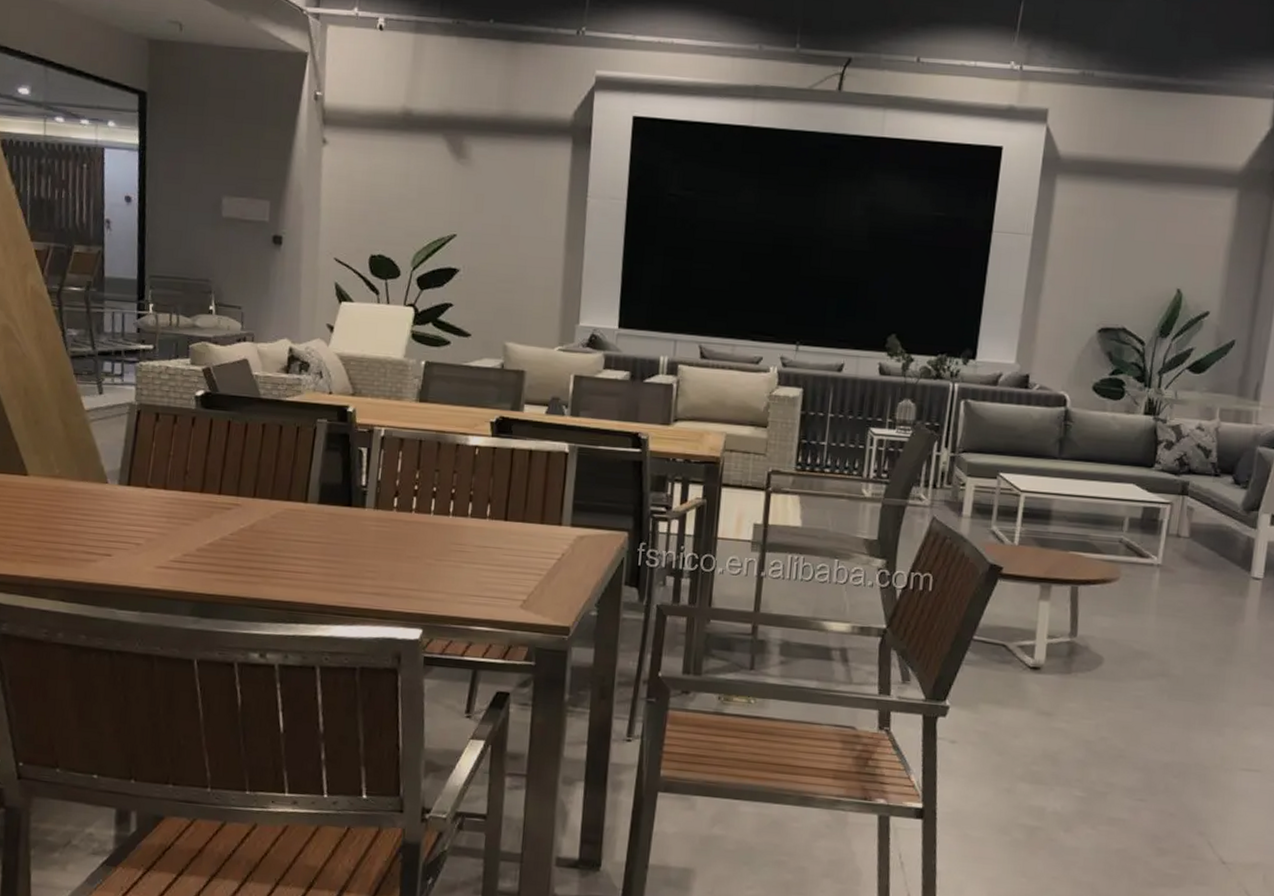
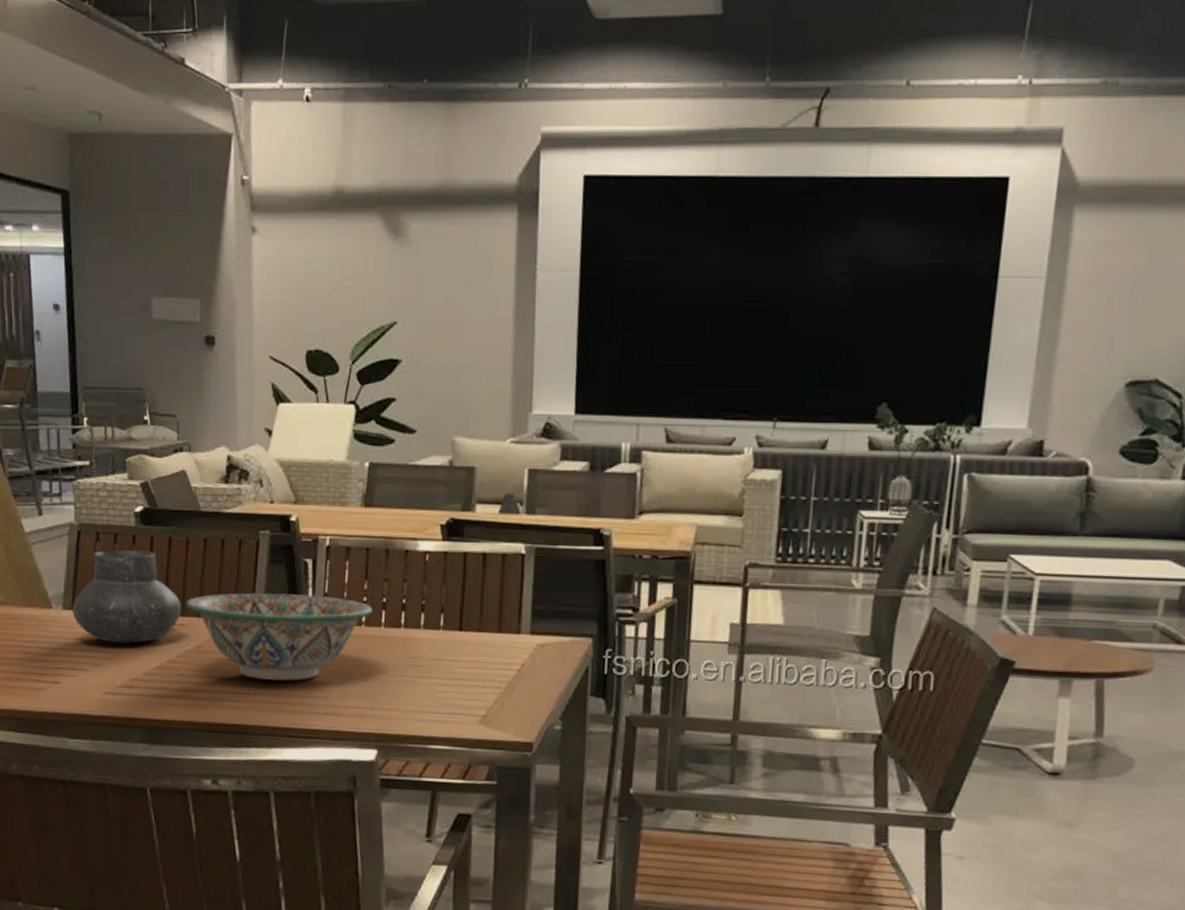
vase: none [128,430,238,521] -> present [72,549,182,644]
decorative bowl: none [241,476,423,562] -> present [185,592,373,681]

